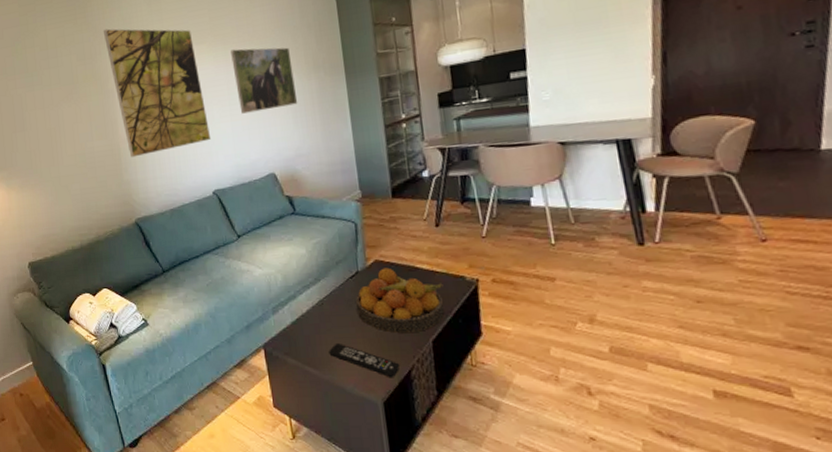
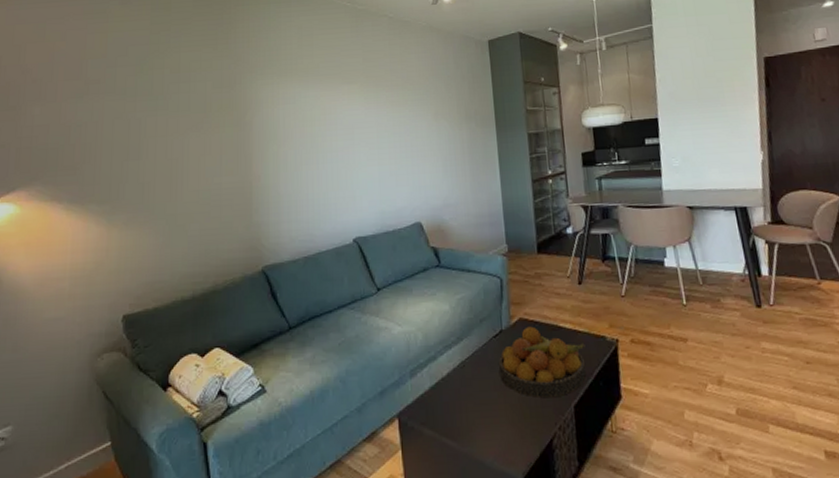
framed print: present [103,28,212,158] -> none [246,58,356,198]
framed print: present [231,47,298,114] -> none [383,92,449,158]
remote control: present [329,344,400,378] -> none [468,411,541,449]

